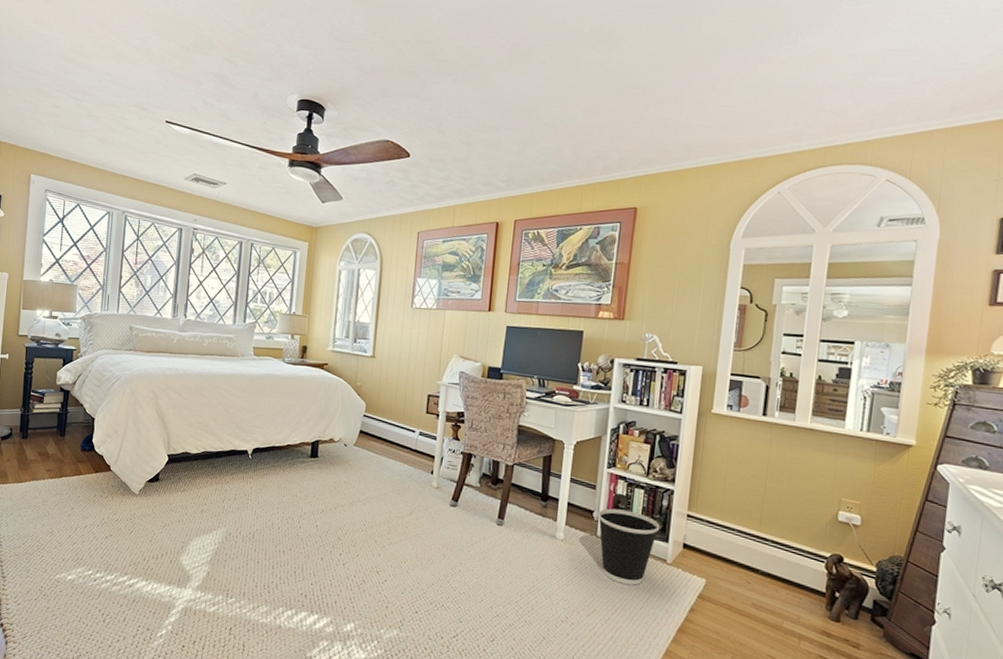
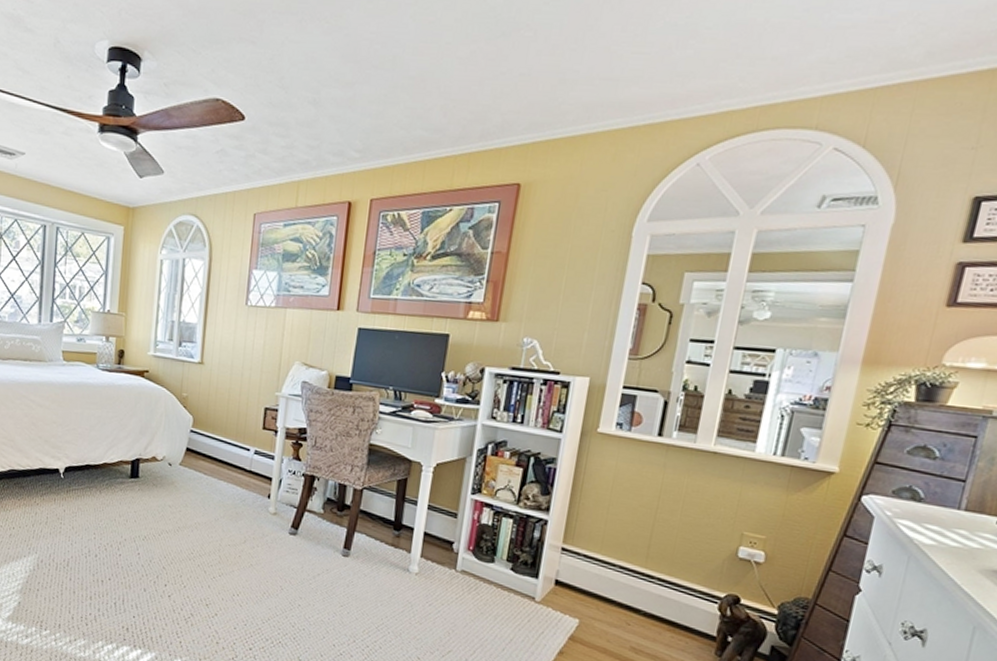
wastebasket: present [598,508,660,586] -> none [458,539,530,625]

